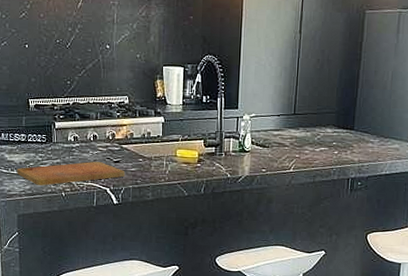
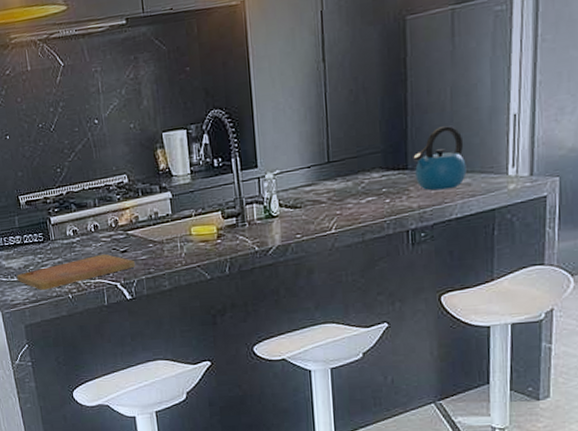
kettle: none [359,101,397,151] -> present [413,125,467,191]

